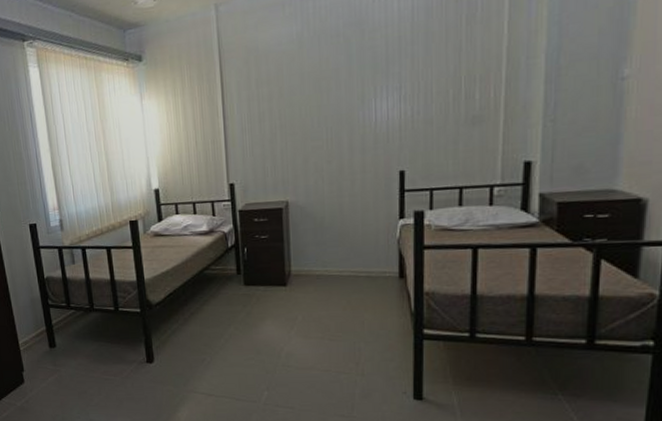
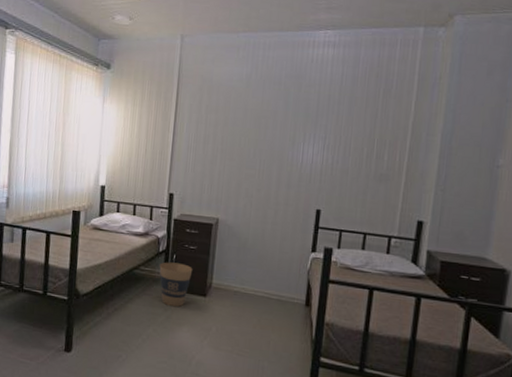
trash can: none [231,255,268,302] -> present [159,262,193,307]

